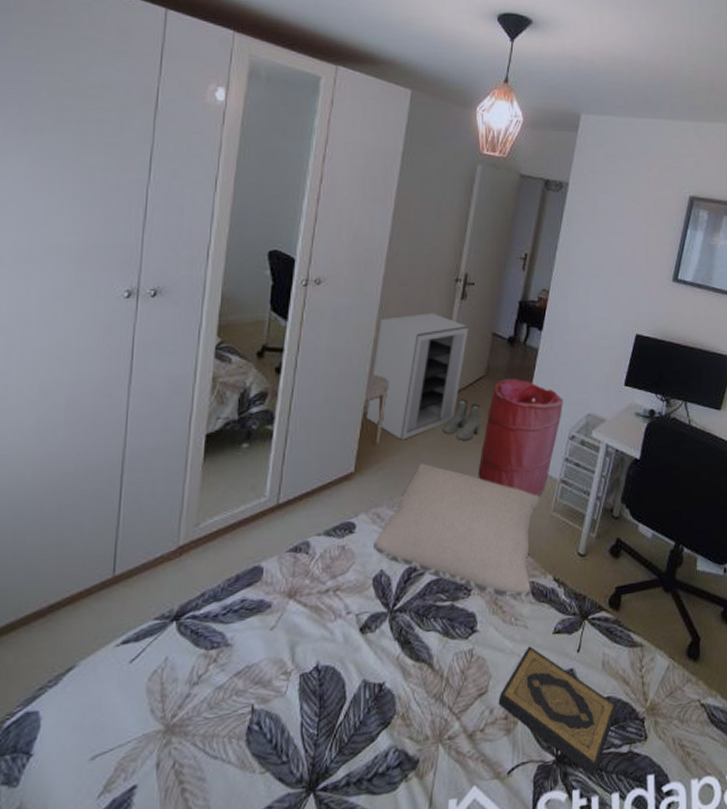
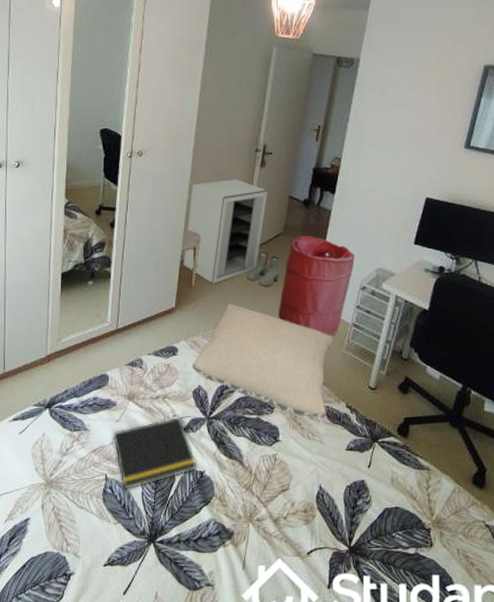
notepad: none [261,614,376,724] -> present [111,417,197,490]
hardback book: present [498,646,617,778] -> none [298,458,404,569]

